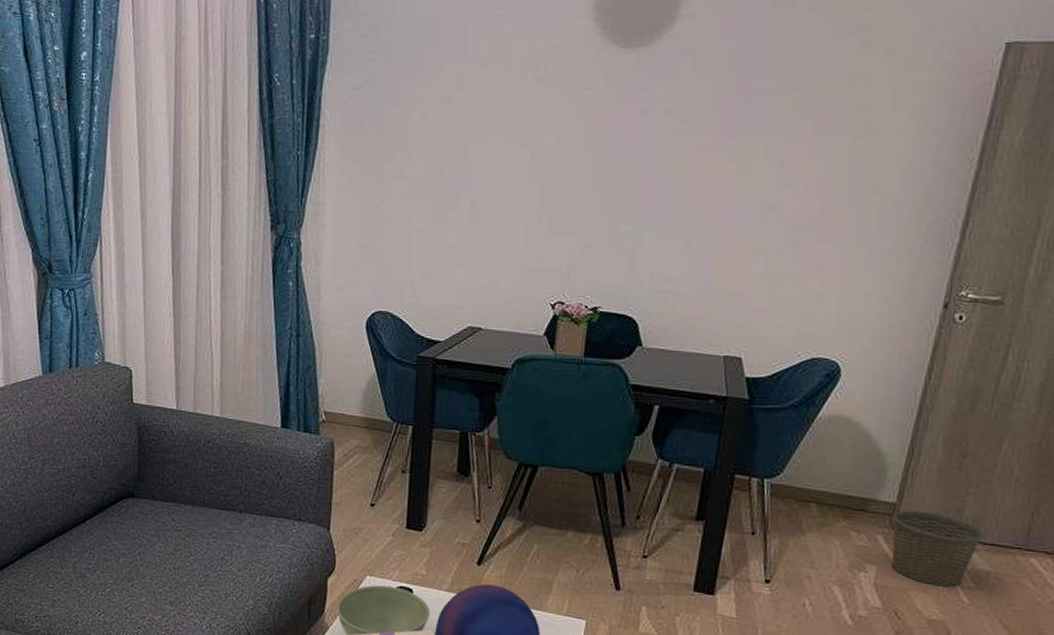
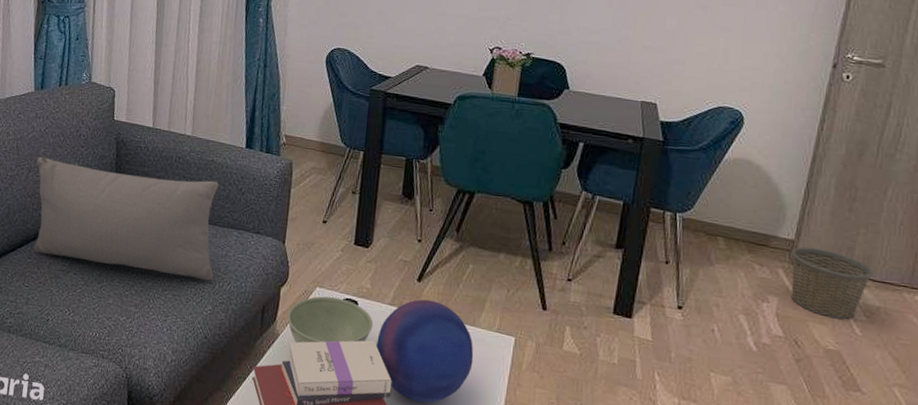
pillow: none [51,448,254,574] -> present [34,157,219,281]

